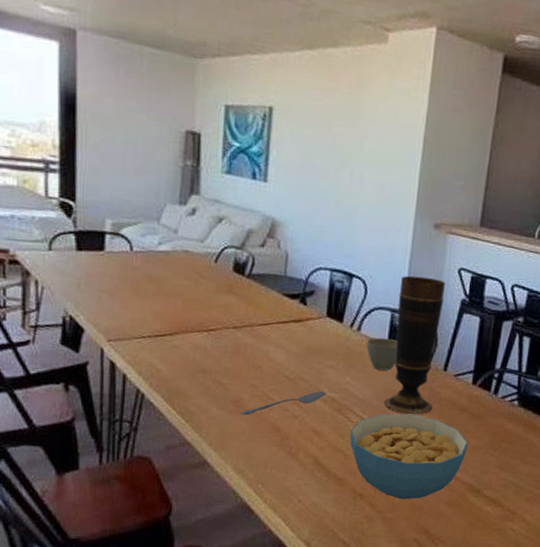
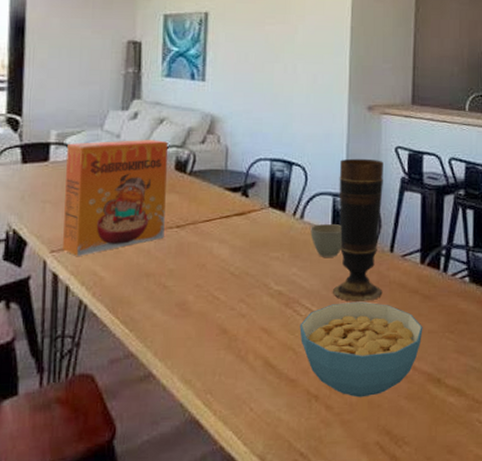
cereal box: none [120,234,226,347] -> present [63,140,168,256]
spoon: present [241,391,326,416] -> none [186,286,273,319]

